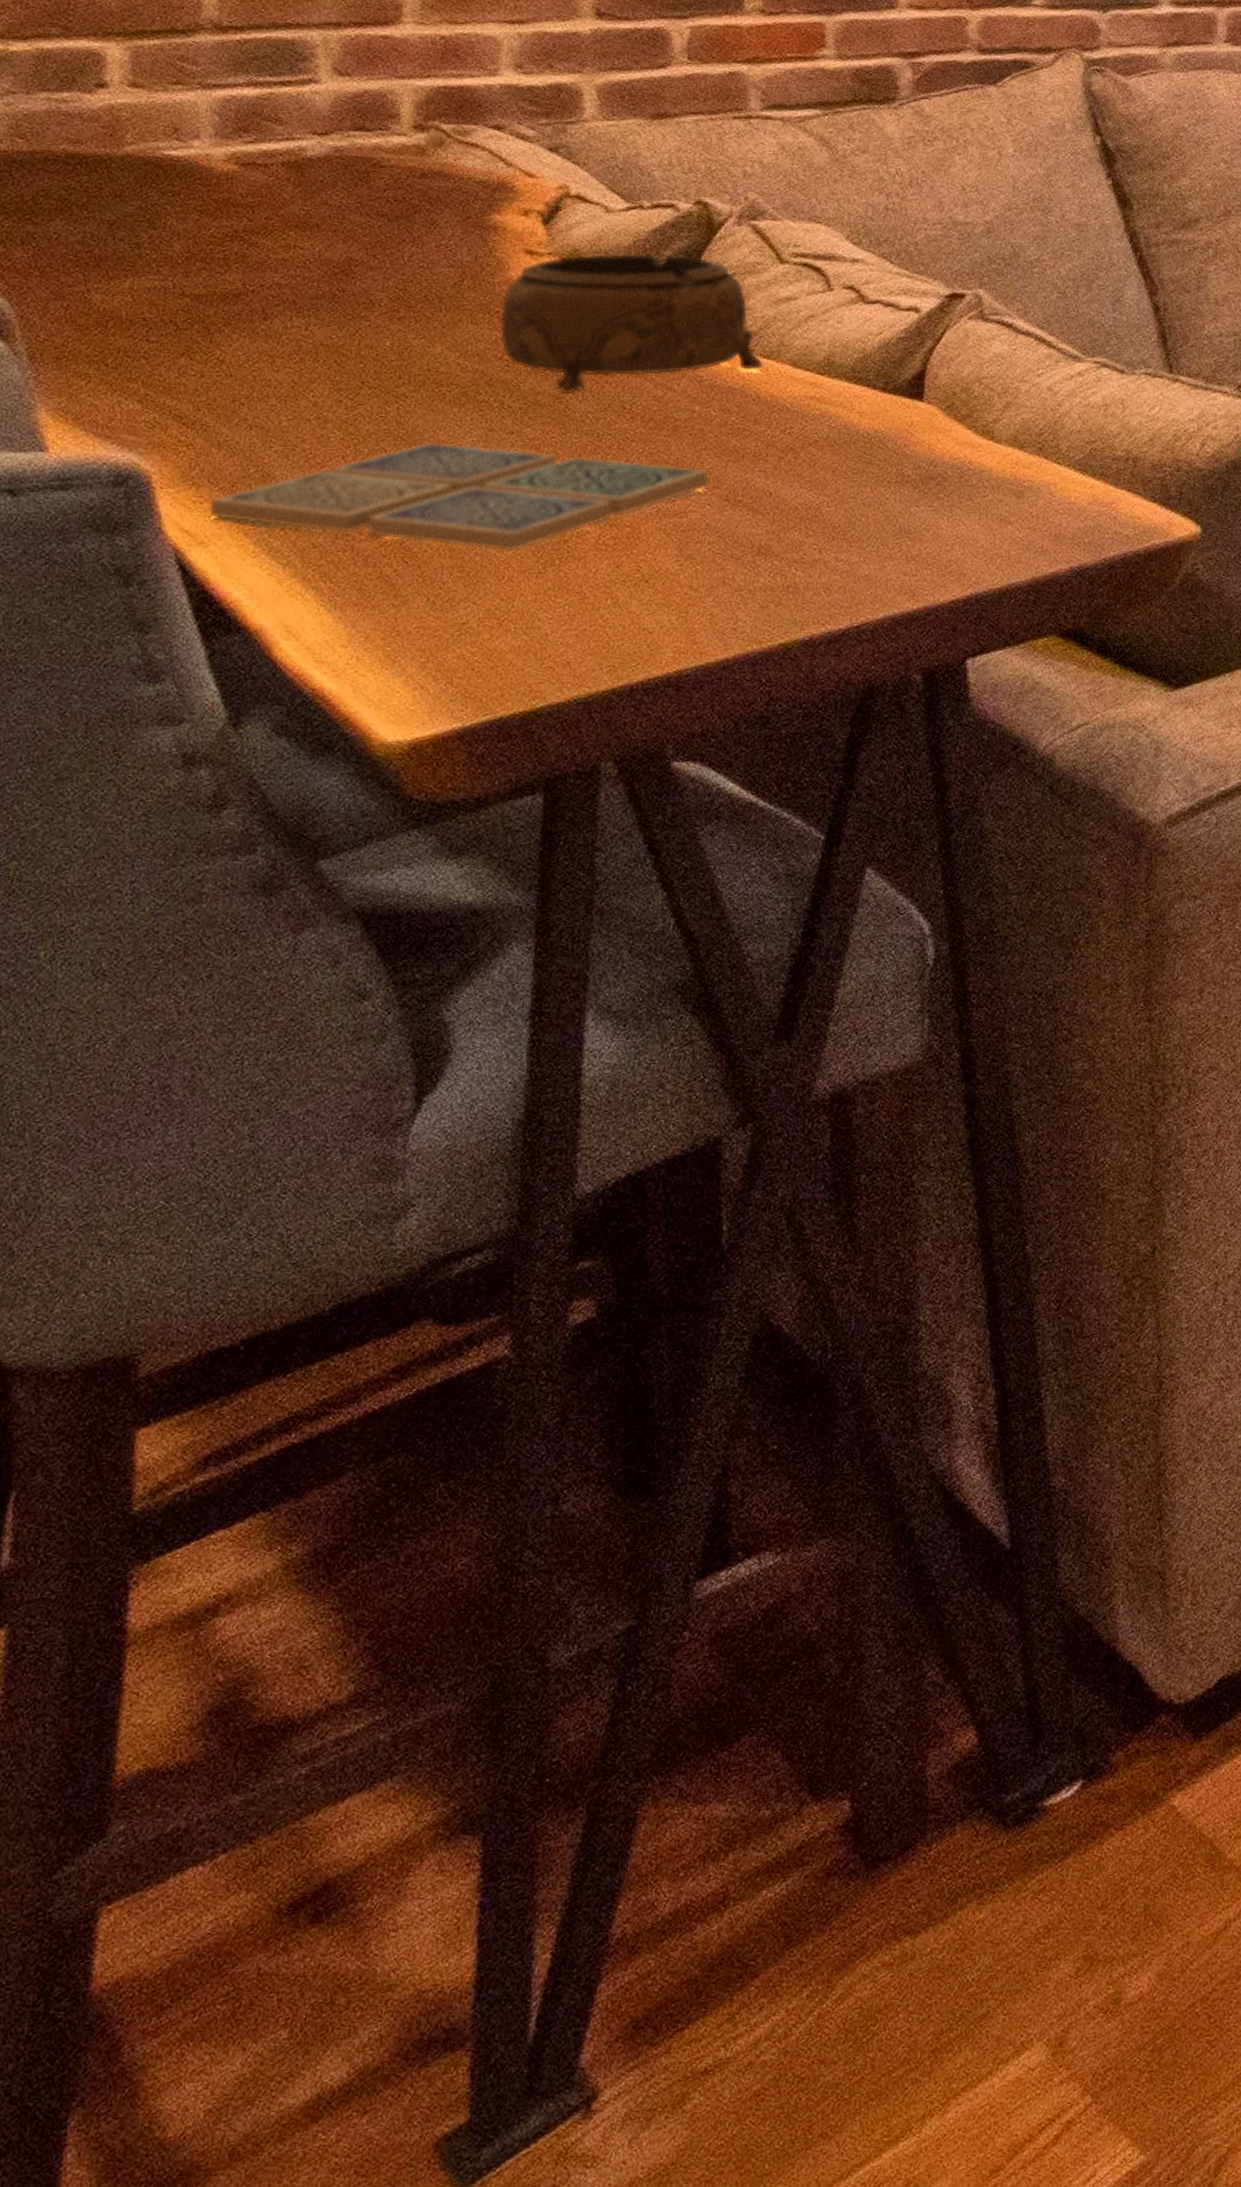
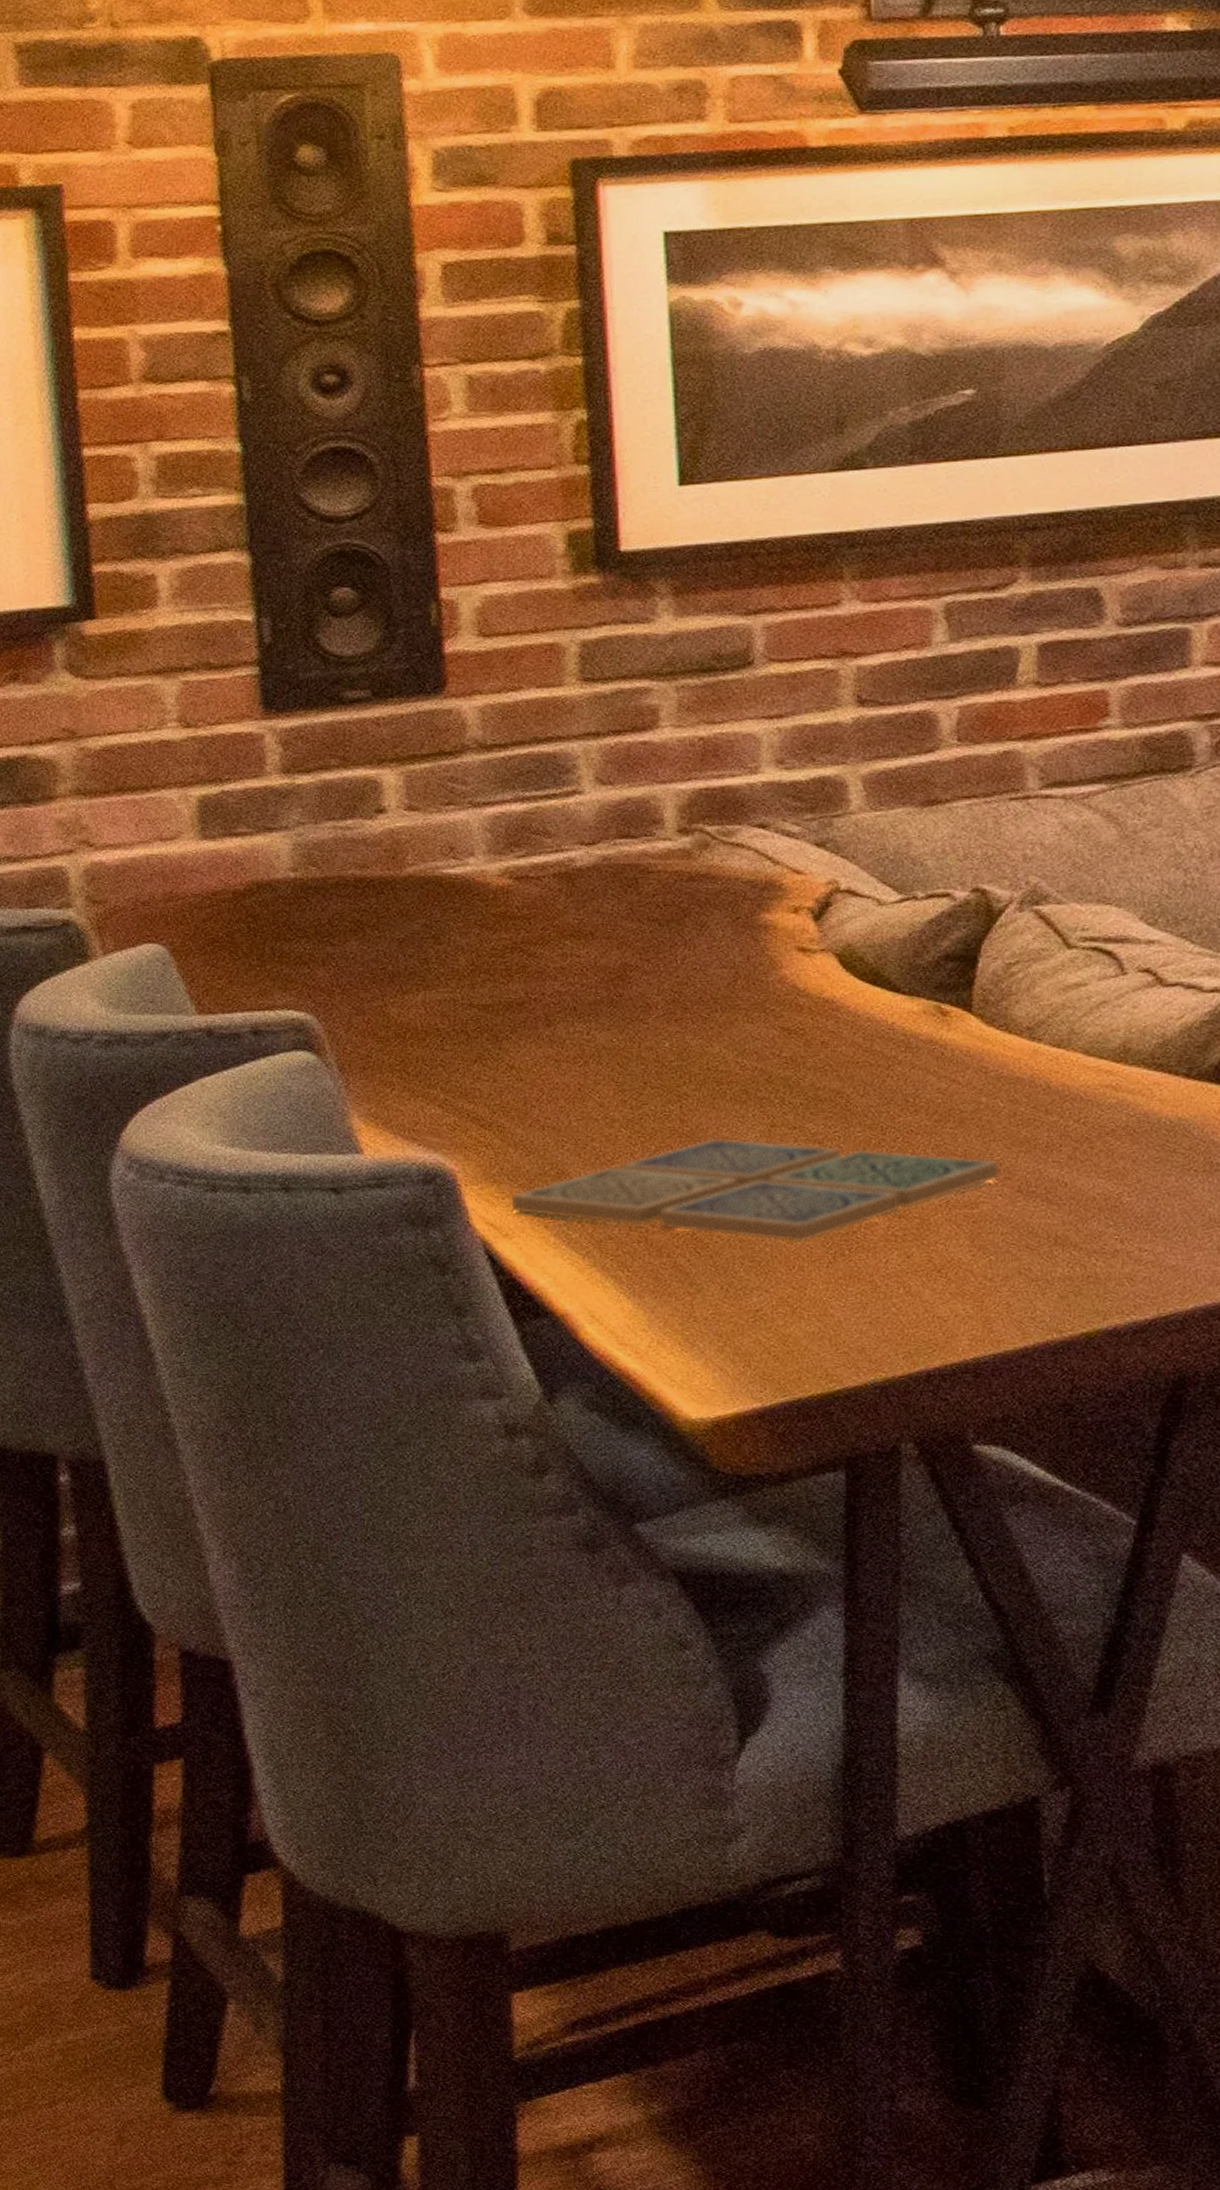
decorative bowl: present [499,253,764,395] -> none [776,945,1053,1089]

